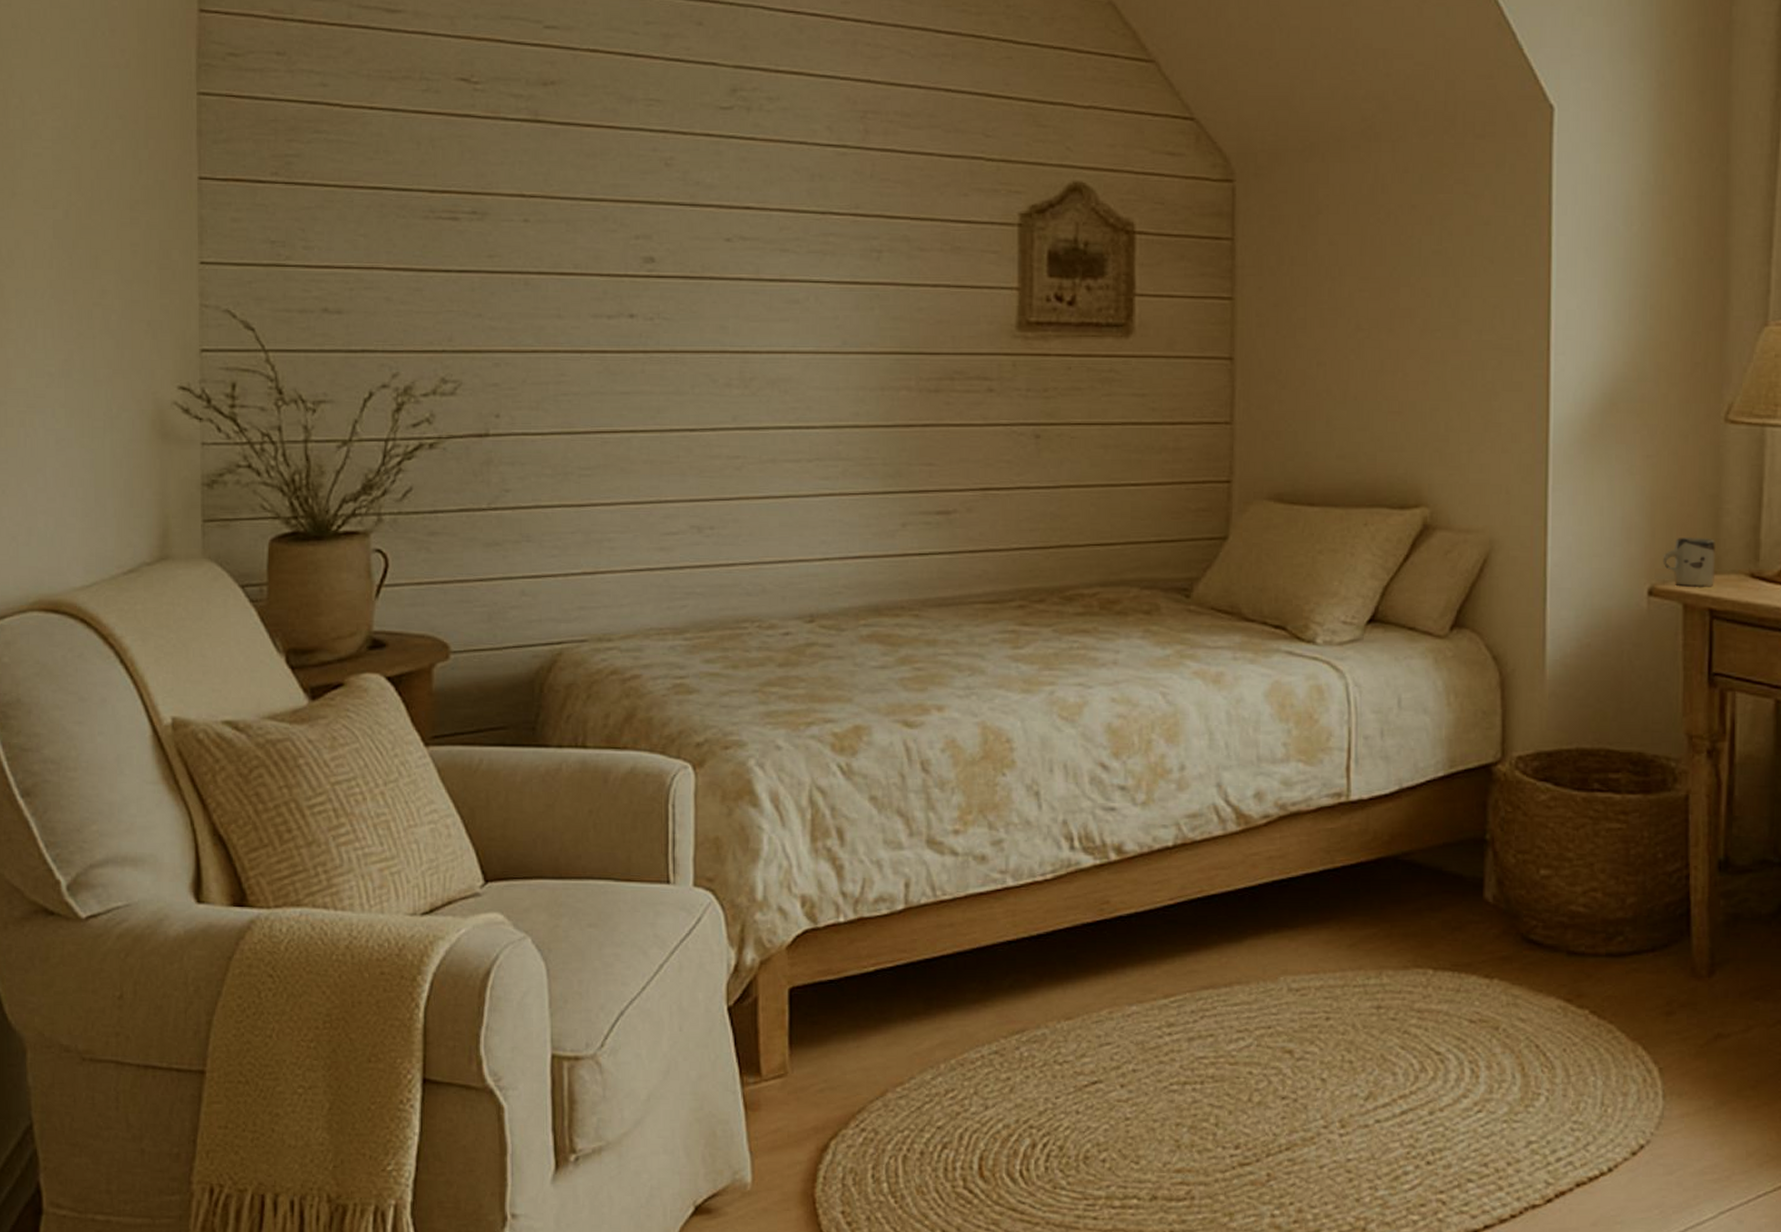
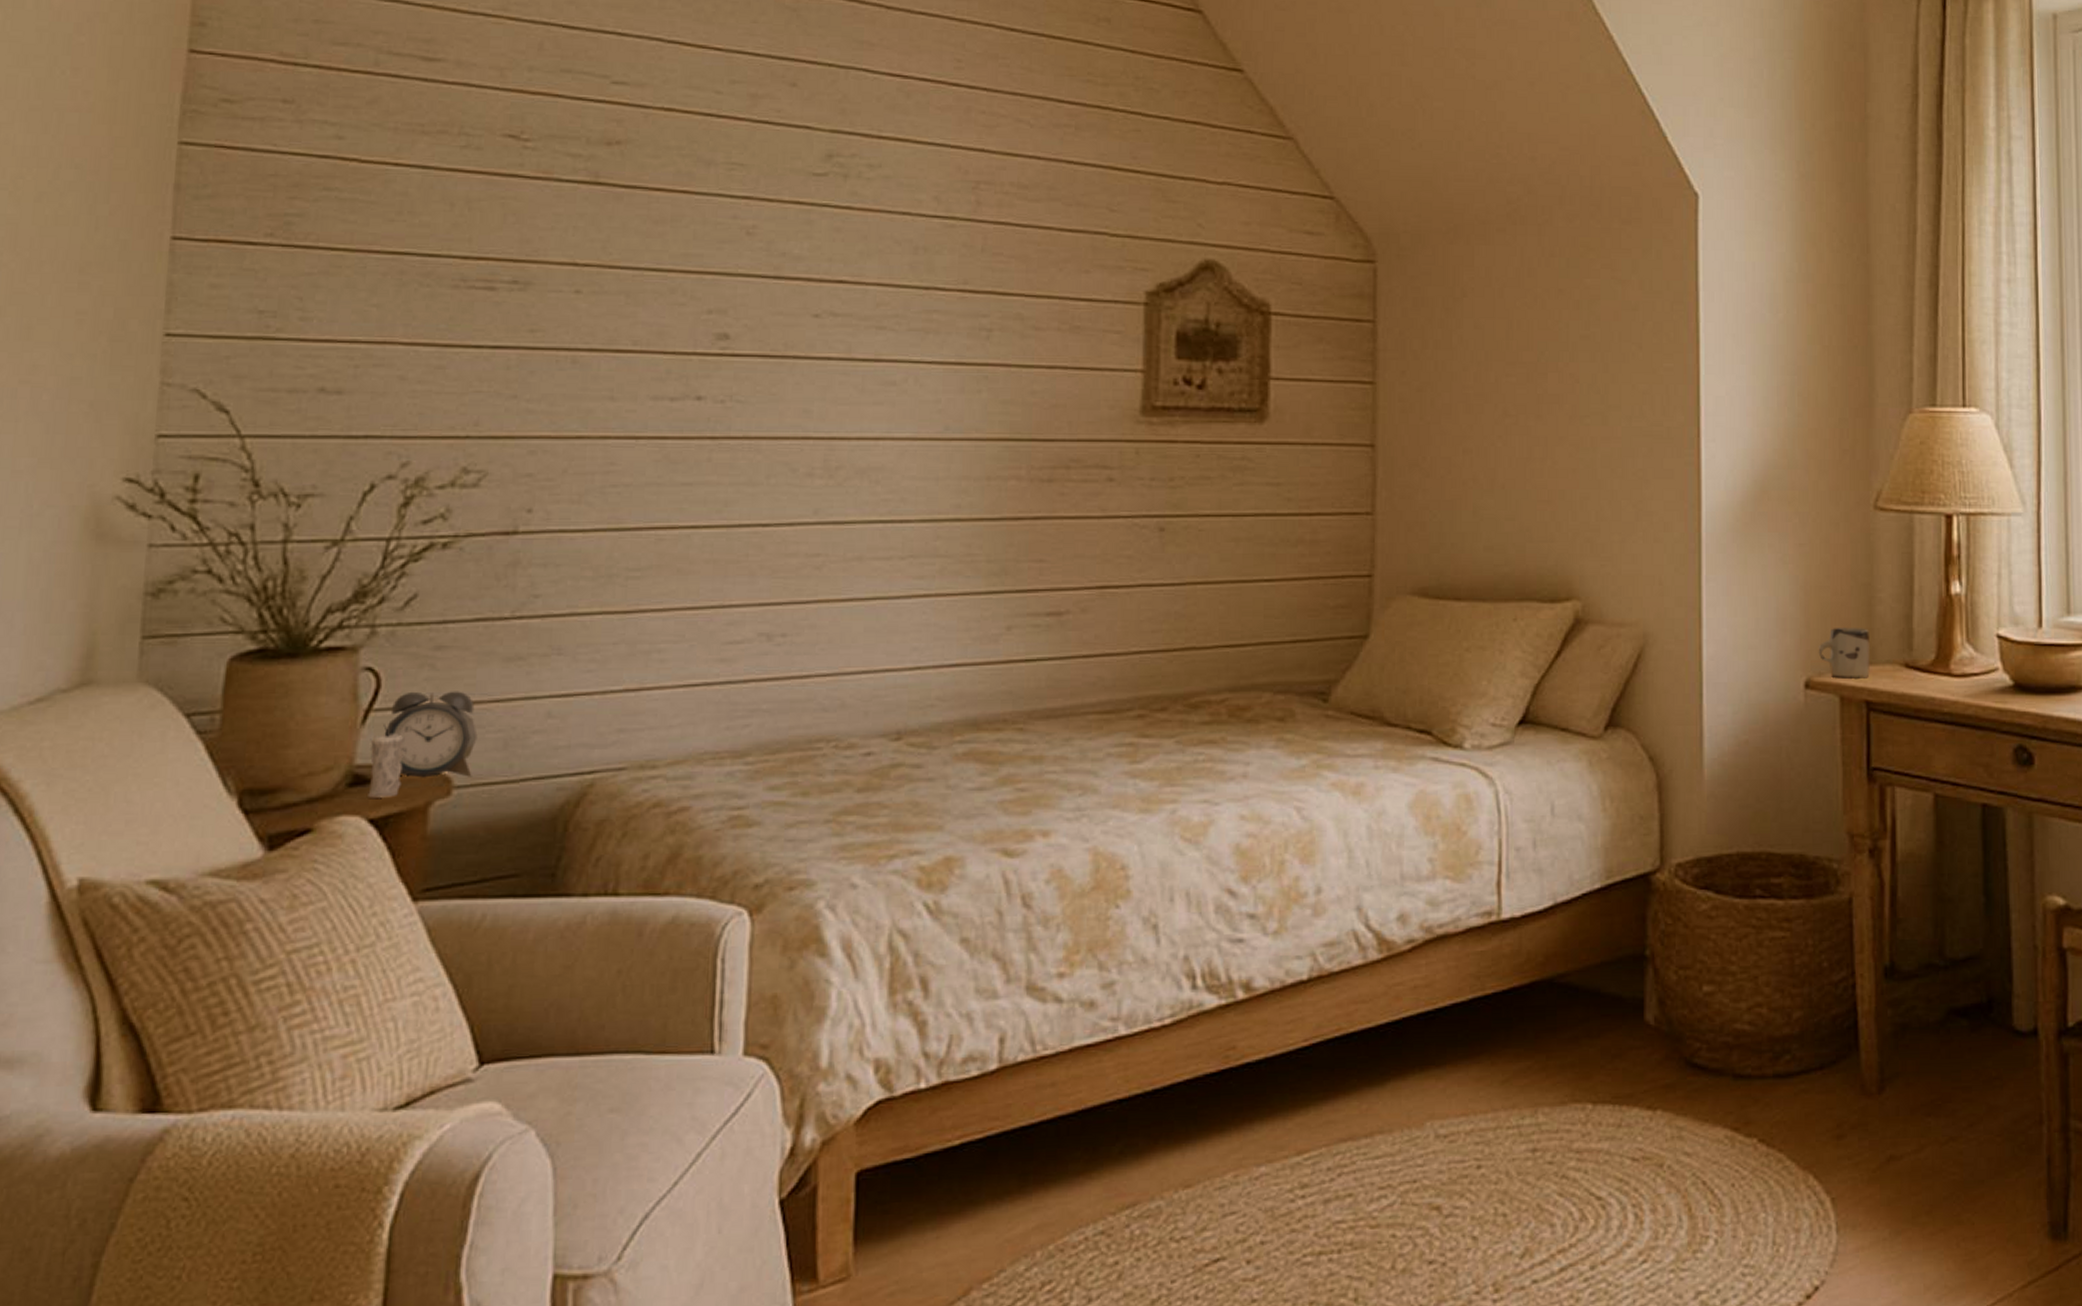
candle: none [384,597,410,660] -> present [368,724,404,799]
alarm clock: none [394,570,467,644] -> present [384,691,478,778]

